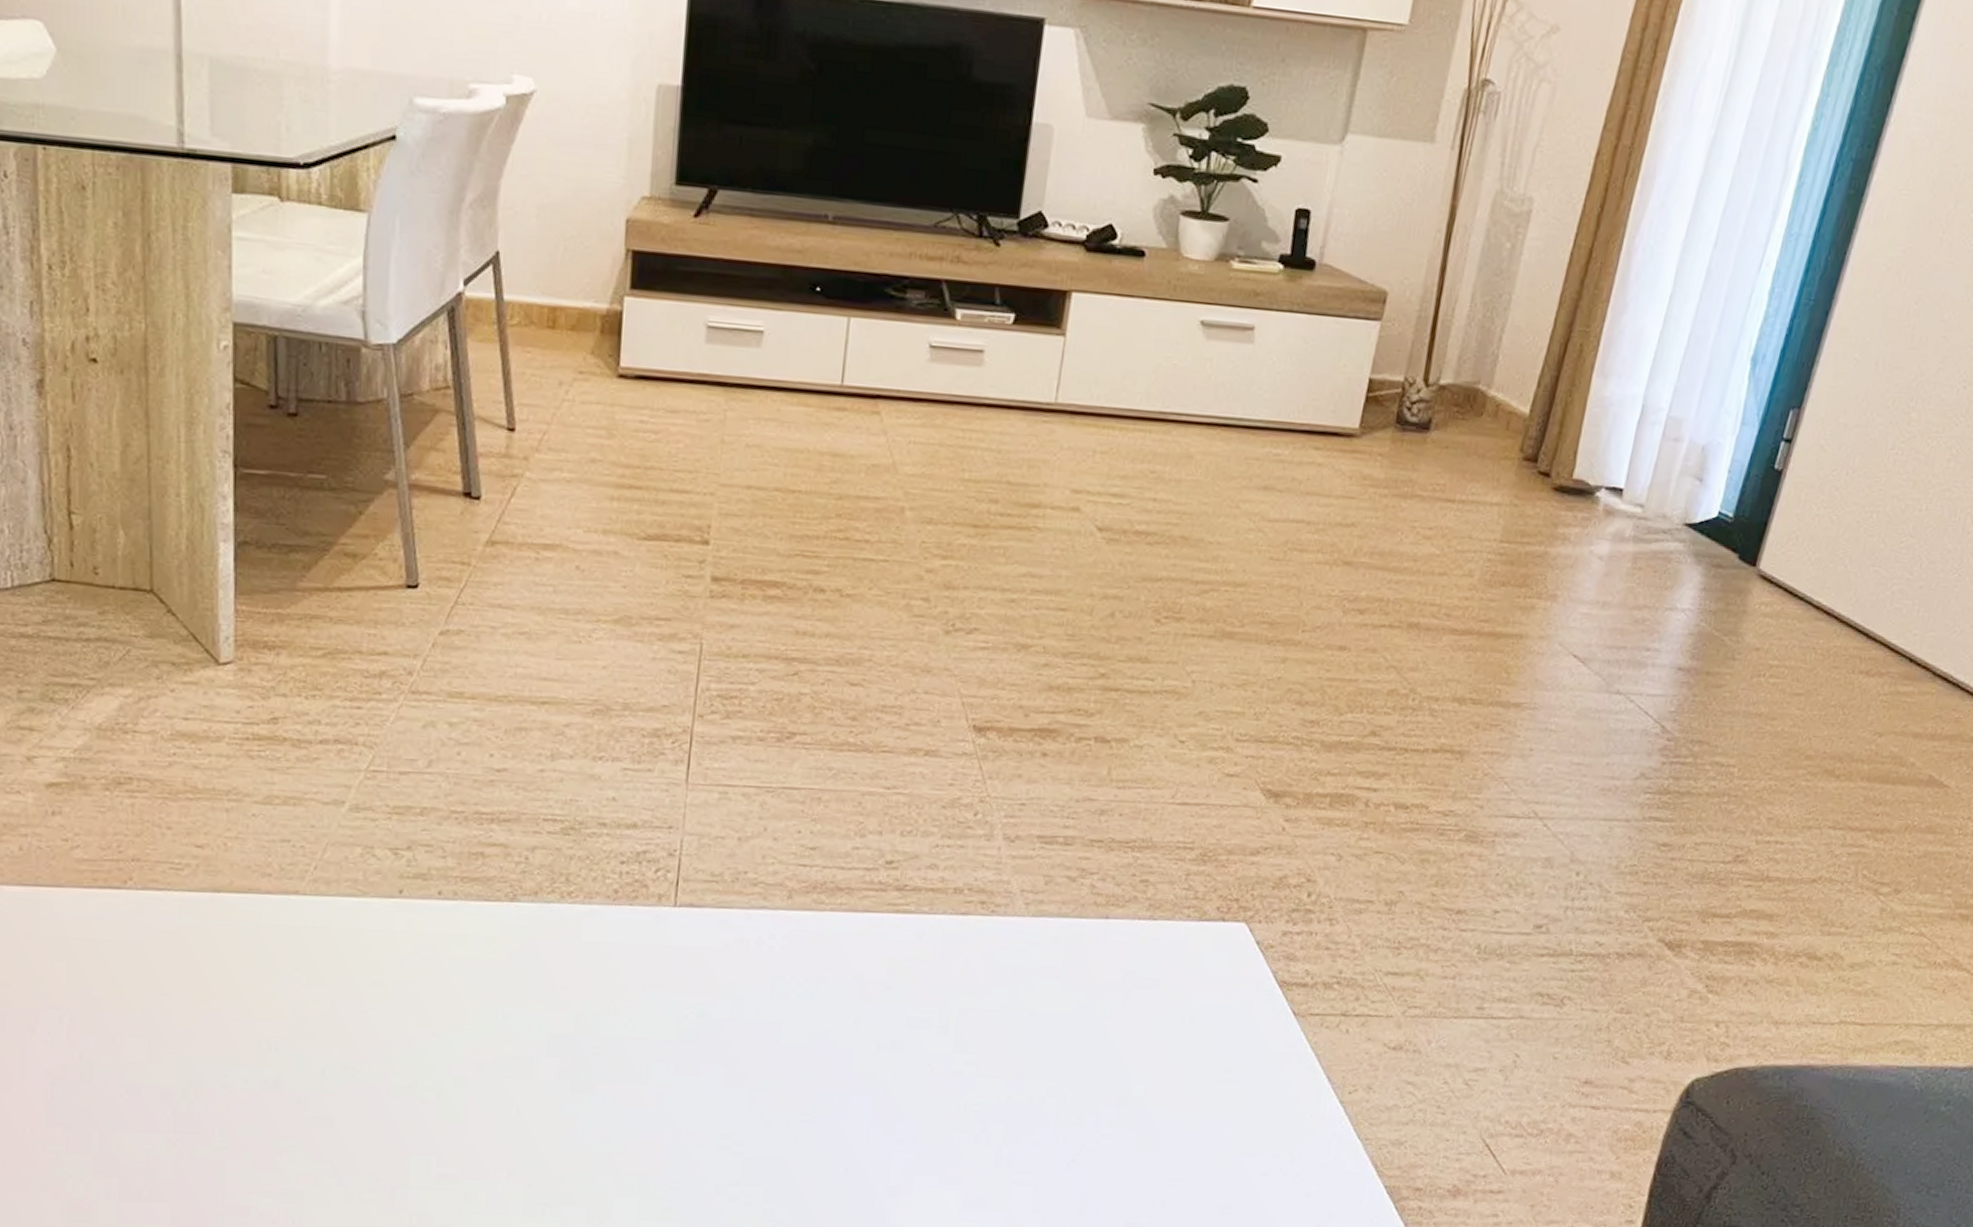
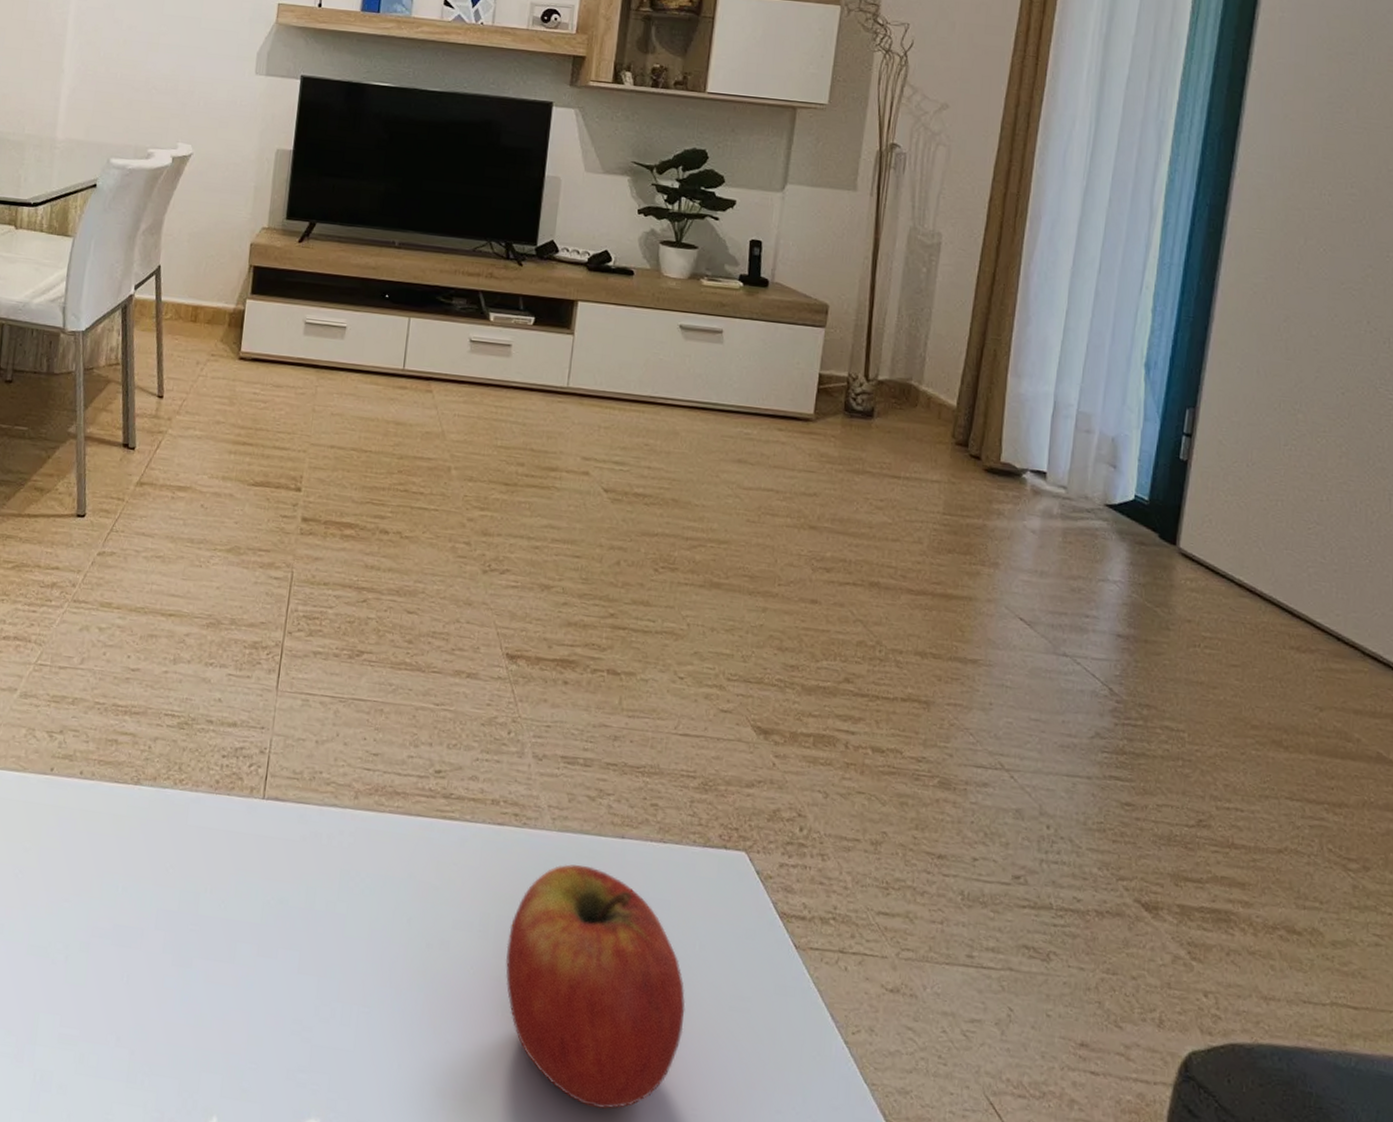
apple: none [968,950,1171,1190] -> present [505,864,686,1109]

